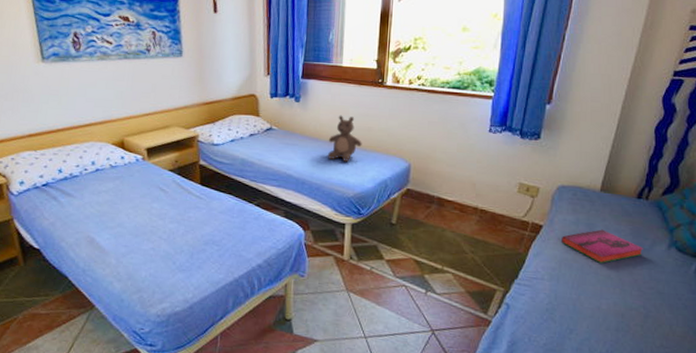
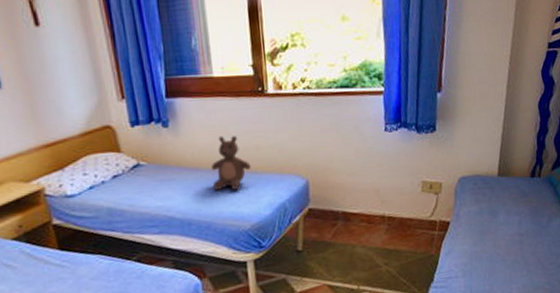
hardback book: present [562,229,644,263] -> none [469,214,543,249]

